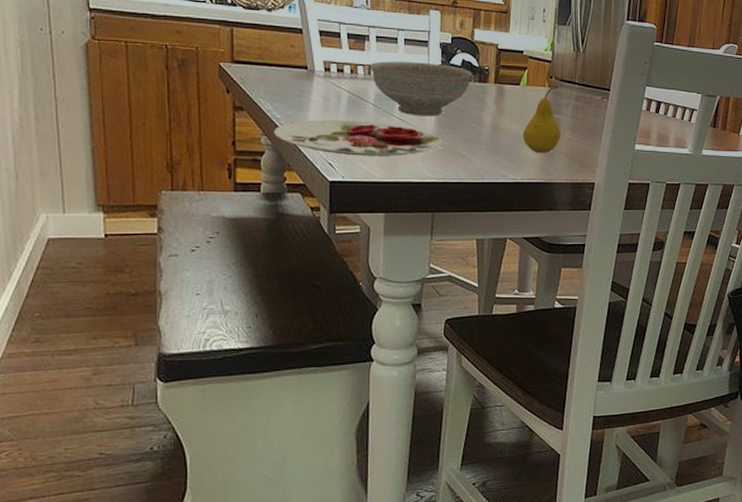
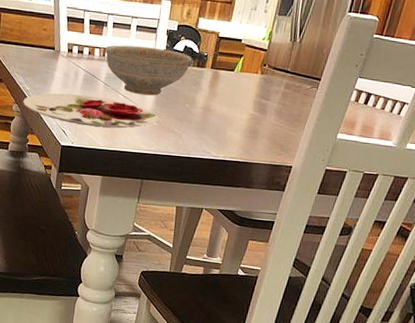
fruit: present [523,85,561,153] -> none [230,73,271,136]

